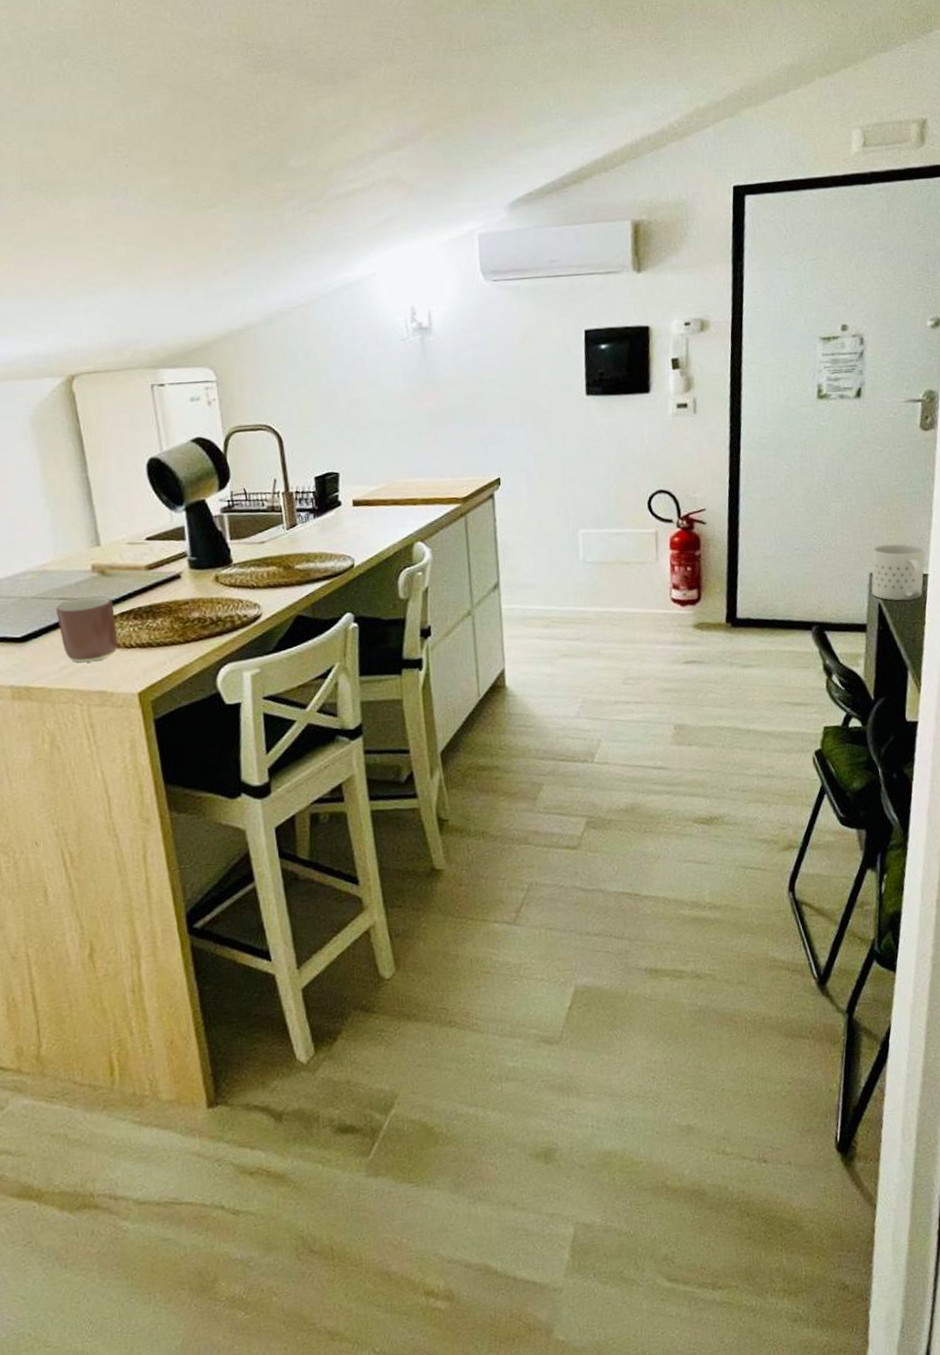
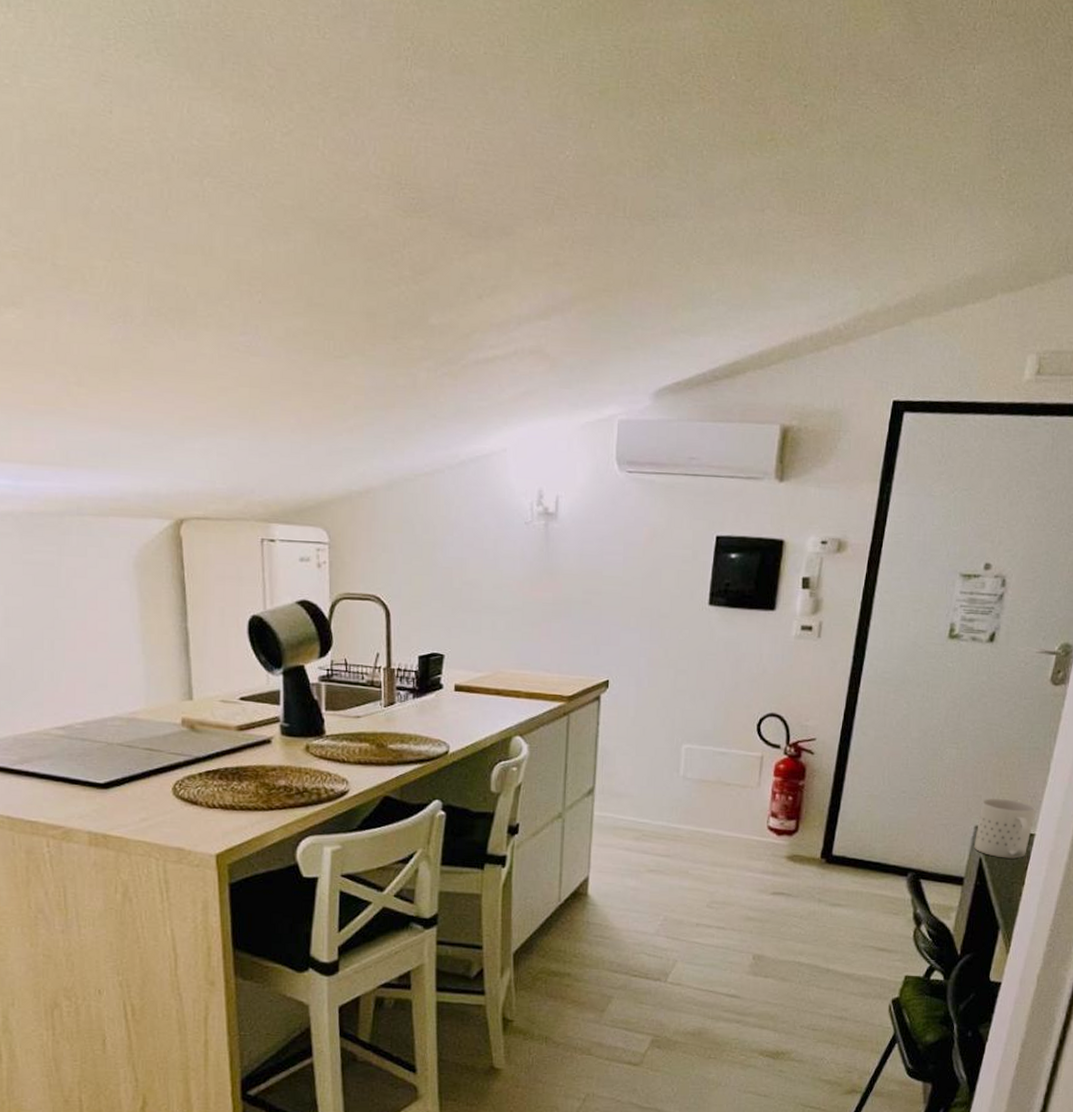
mug: present [56,596,119,663] -> none [142,751,202,818]

